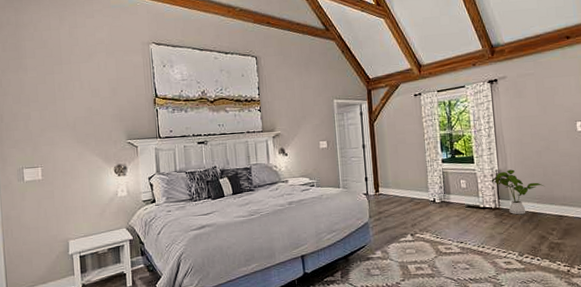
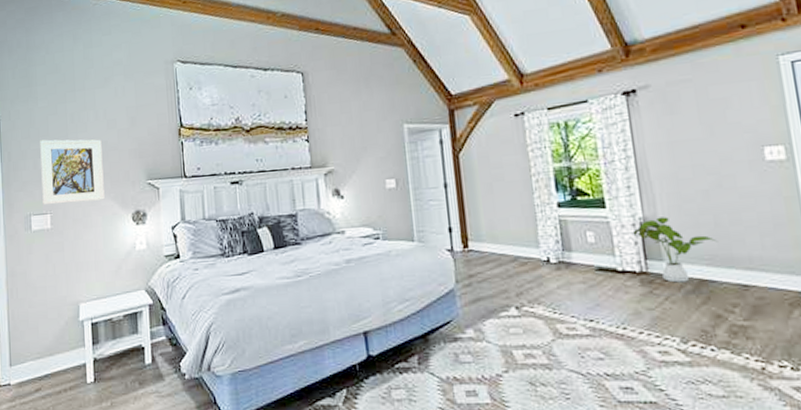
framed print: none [30,105,90,160] -> present [40,139,105,205]

